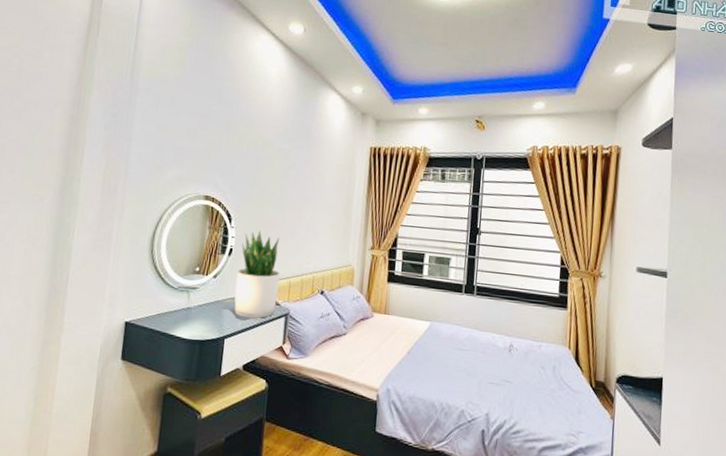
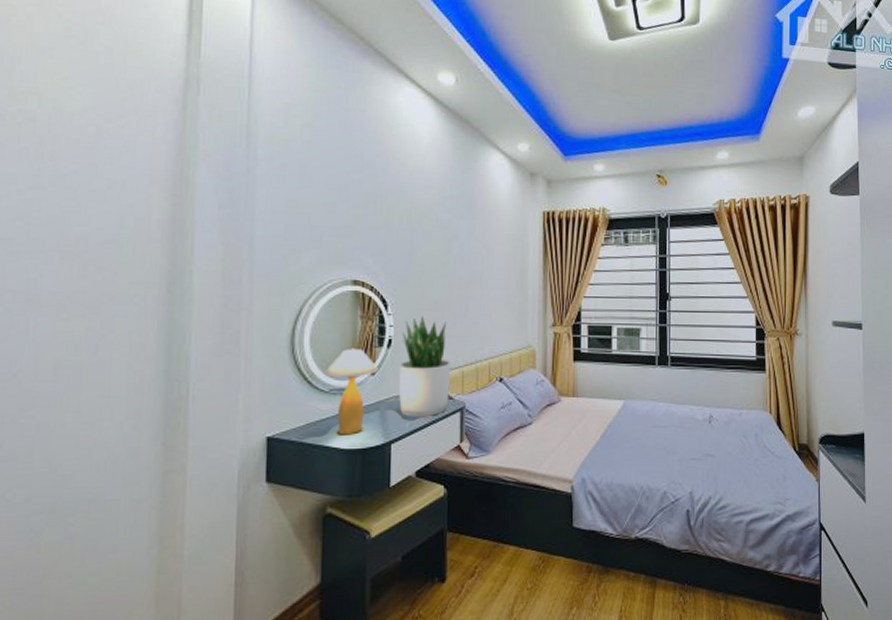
table lamp: none [175,249,221,328] -> present [324,343,380,435]

